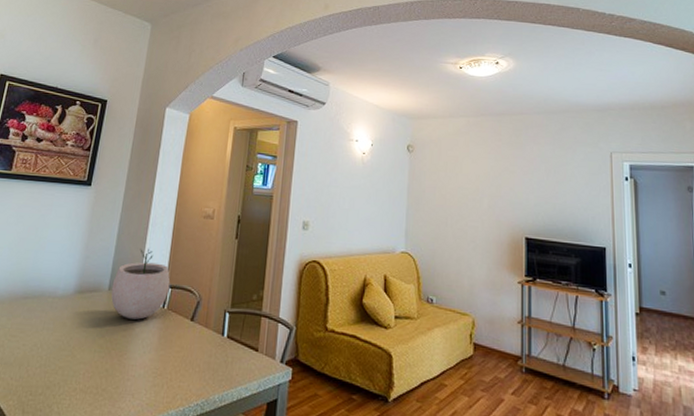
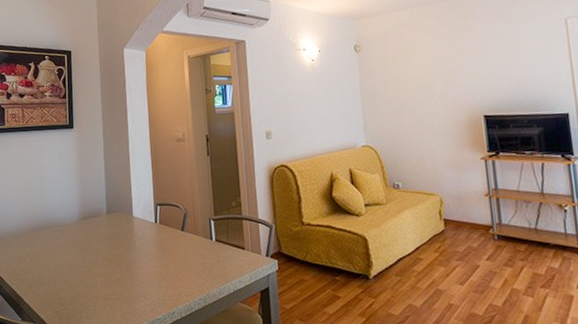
plant pot: present [111,248,171,320] -> none [109,174,158,236]

